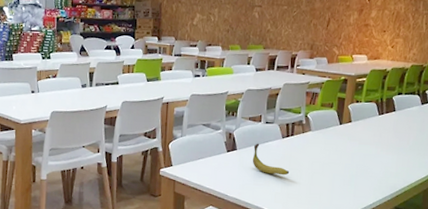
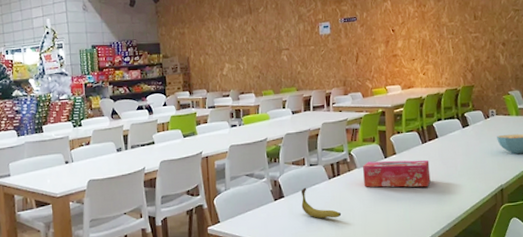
tissue box: none [316,126,383,157] -> present [363,160,431,187]

